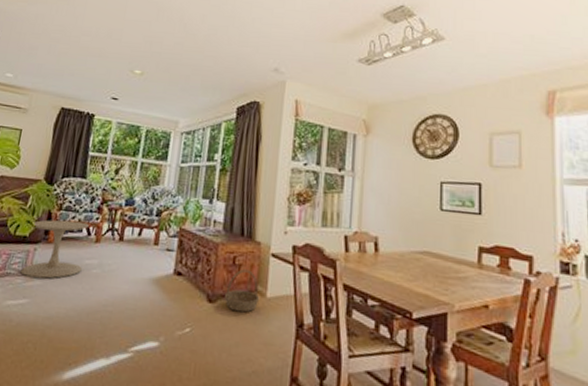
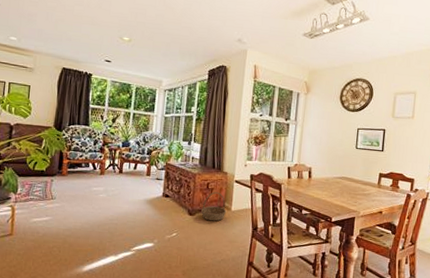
side table: present [20,220,89,279] -> none [42,158,94,202]

